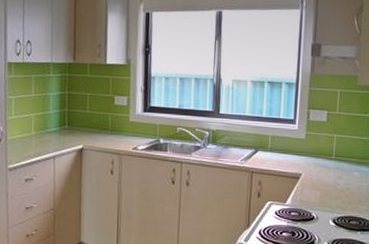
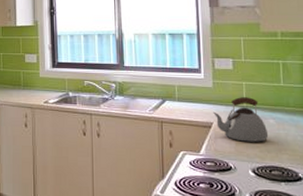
kettle: none [303,149,352,194] -> present [213,97,269,142]

